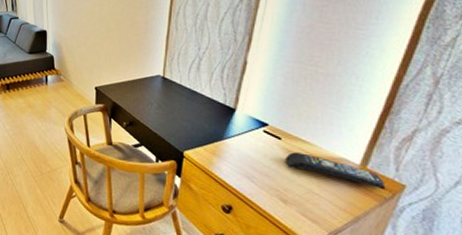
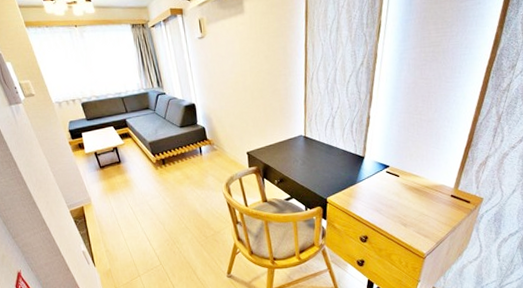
remote control: present [285,152,384,188] -> none [403,185,470,204]

